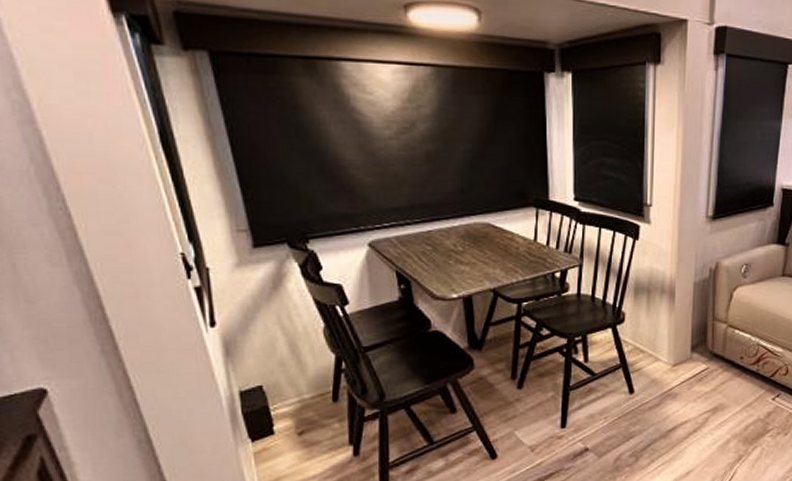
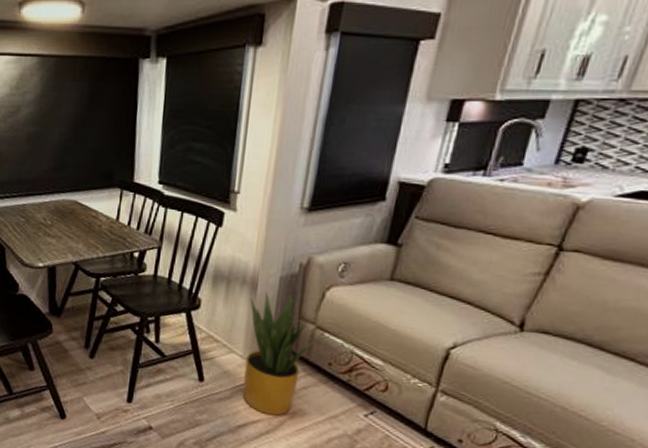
planter: none [670,298,729,415] -> present [242,292,316,416]

